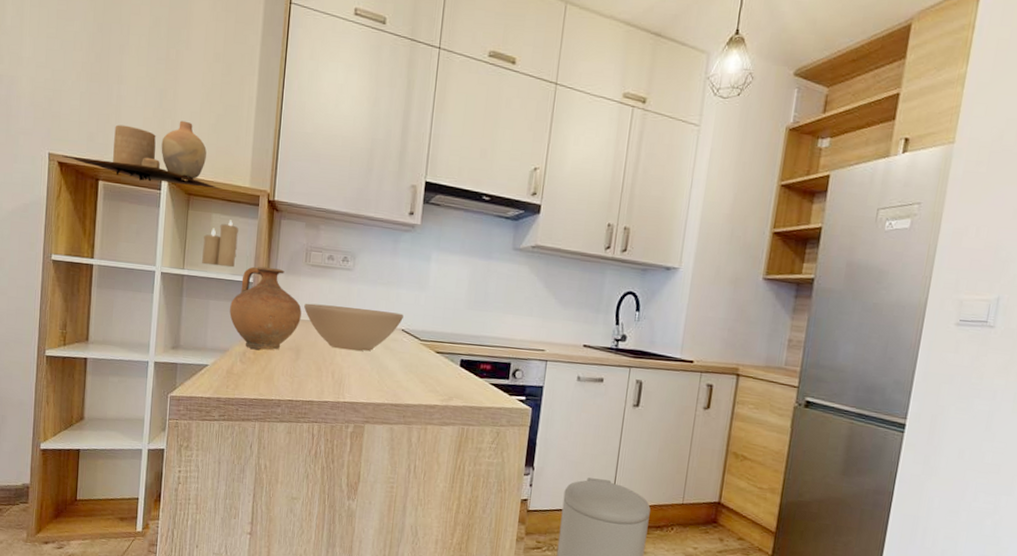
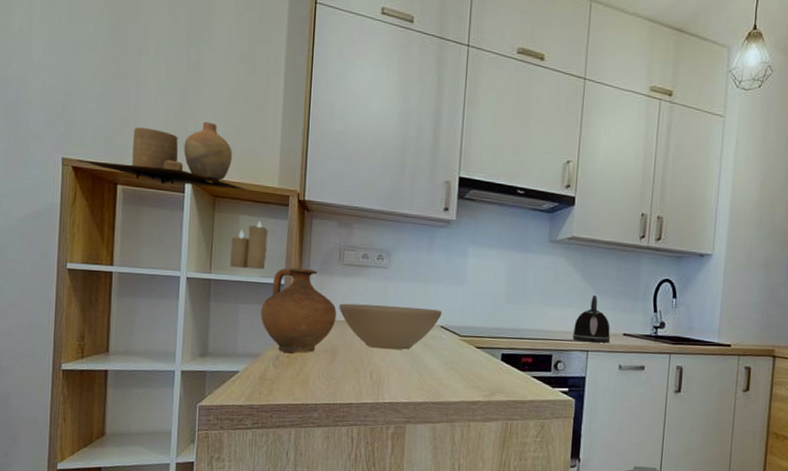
kettle: none [531,304,571,354] -> present [572,295,611,343]

